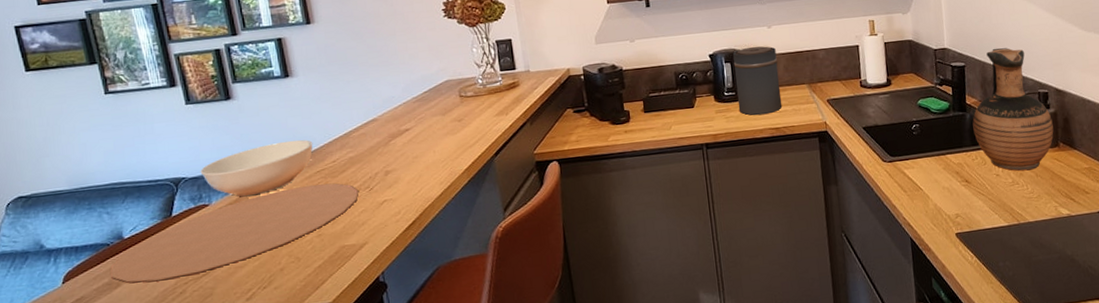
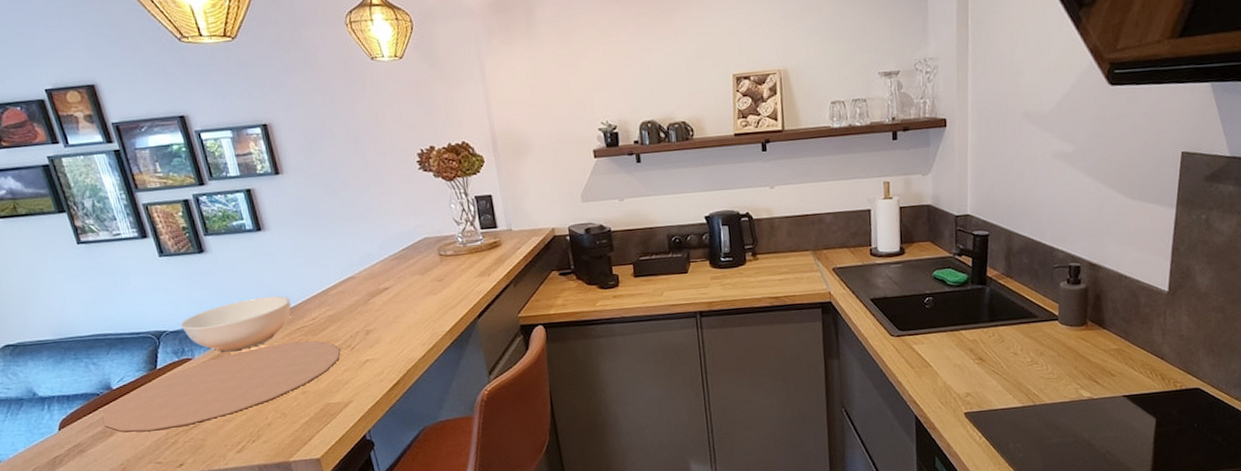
cylinder: present [733,46,782,116] -> none [731,208,783,283]
ceramic jug: present [972,48,1054,171] -> none [992,215,1083,350]

